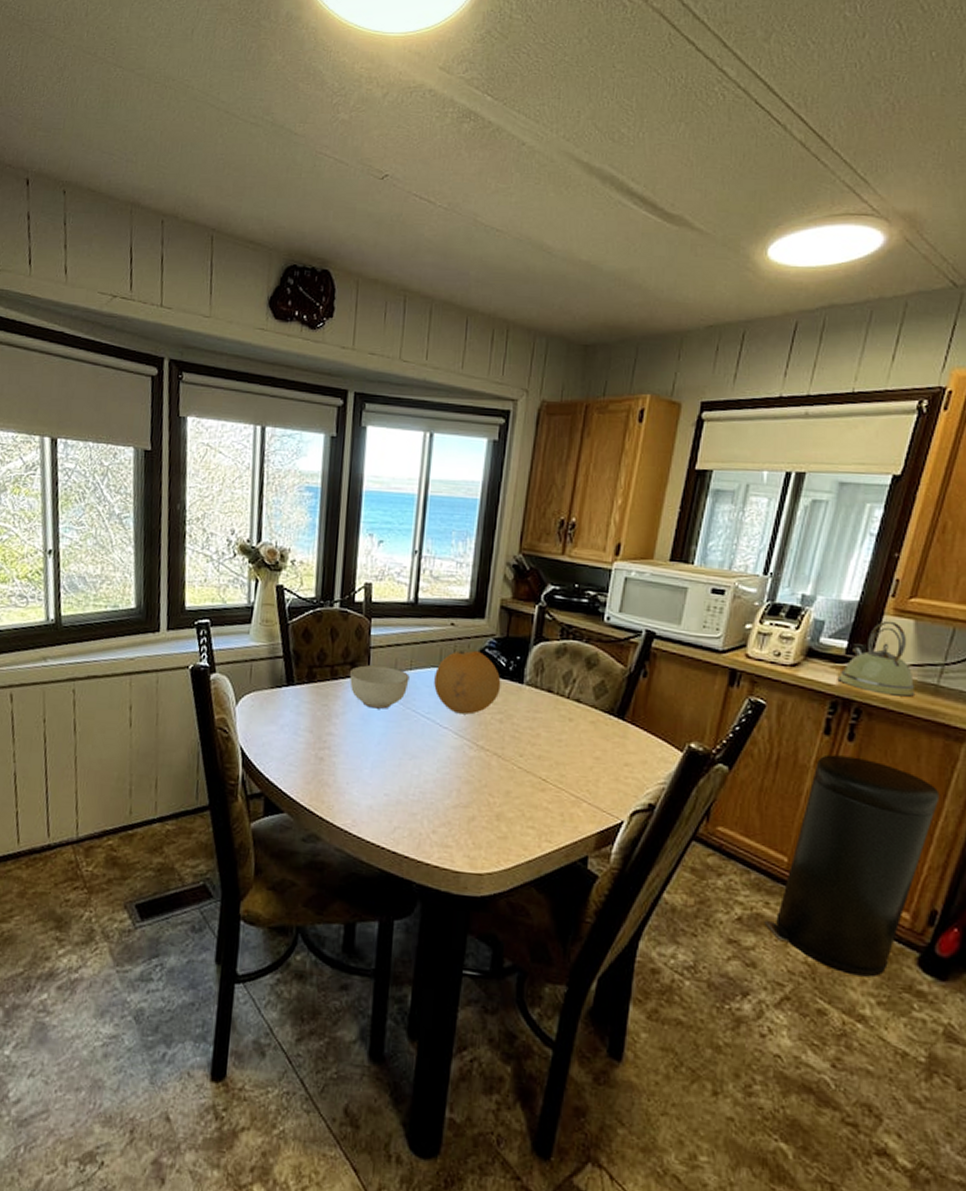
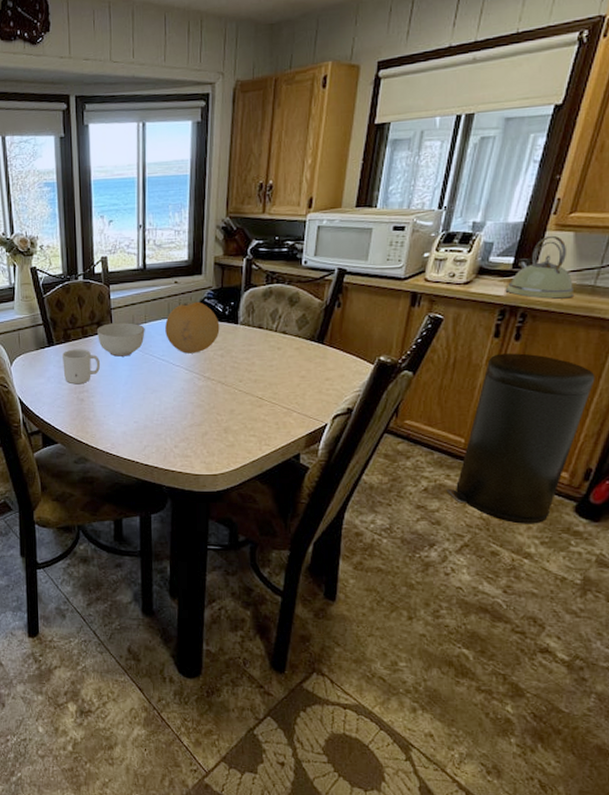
mug: none [301,692,350,739] -> present [63,349,101,385]

